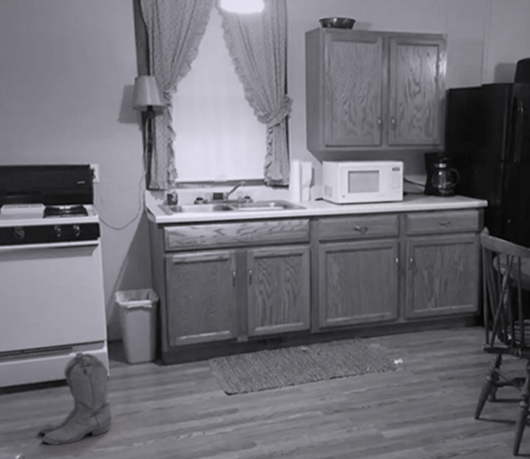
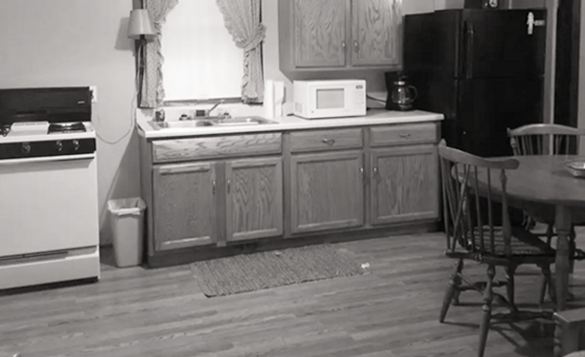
boots: present [40,350,112,445] -> none [36,255,102,344]

